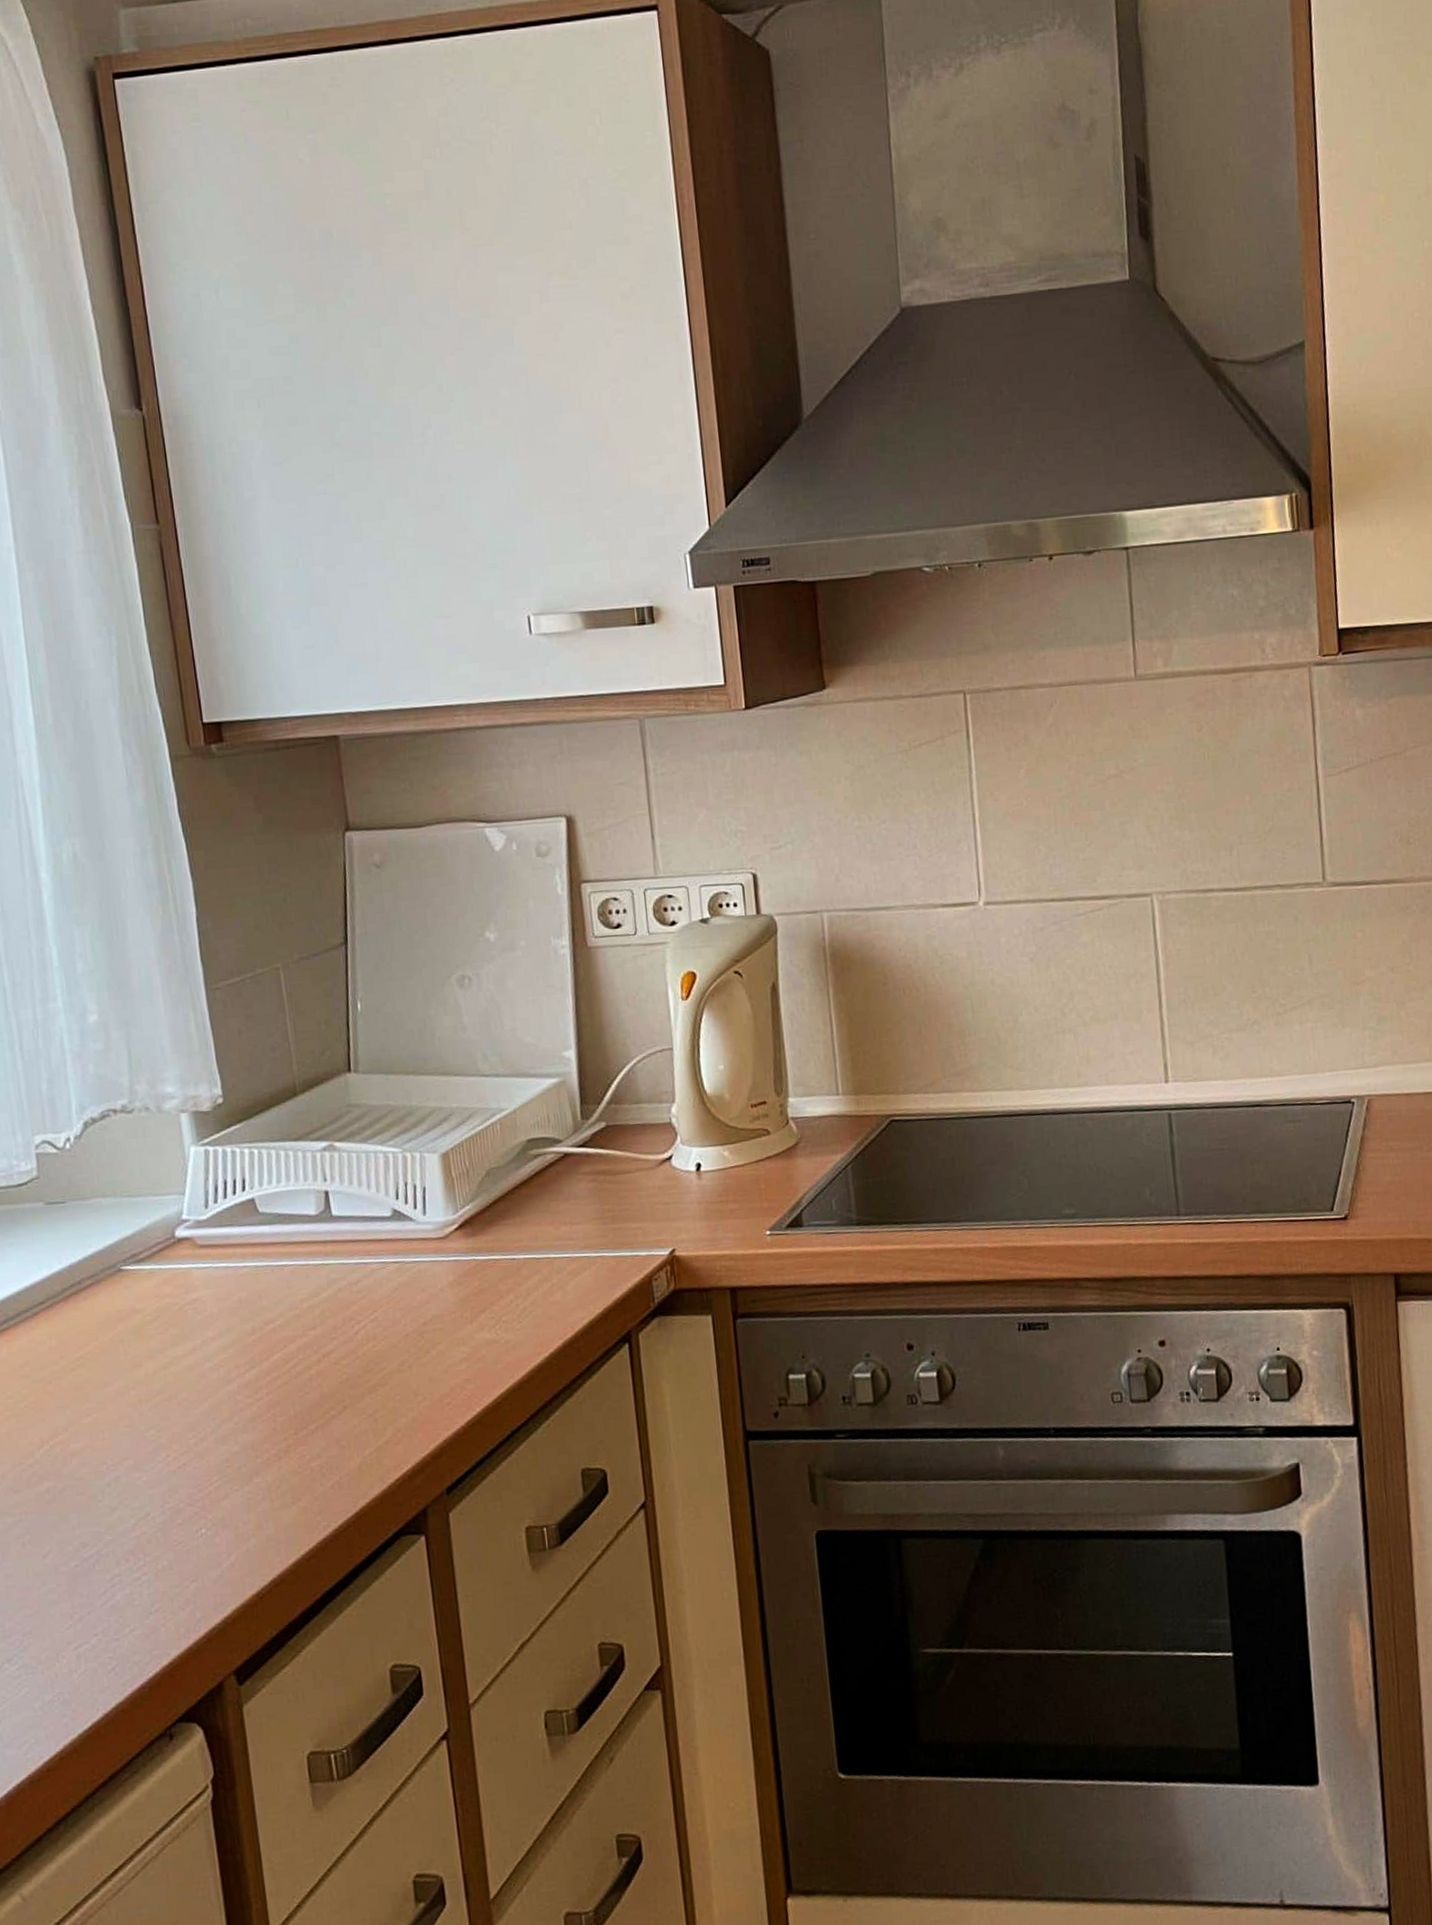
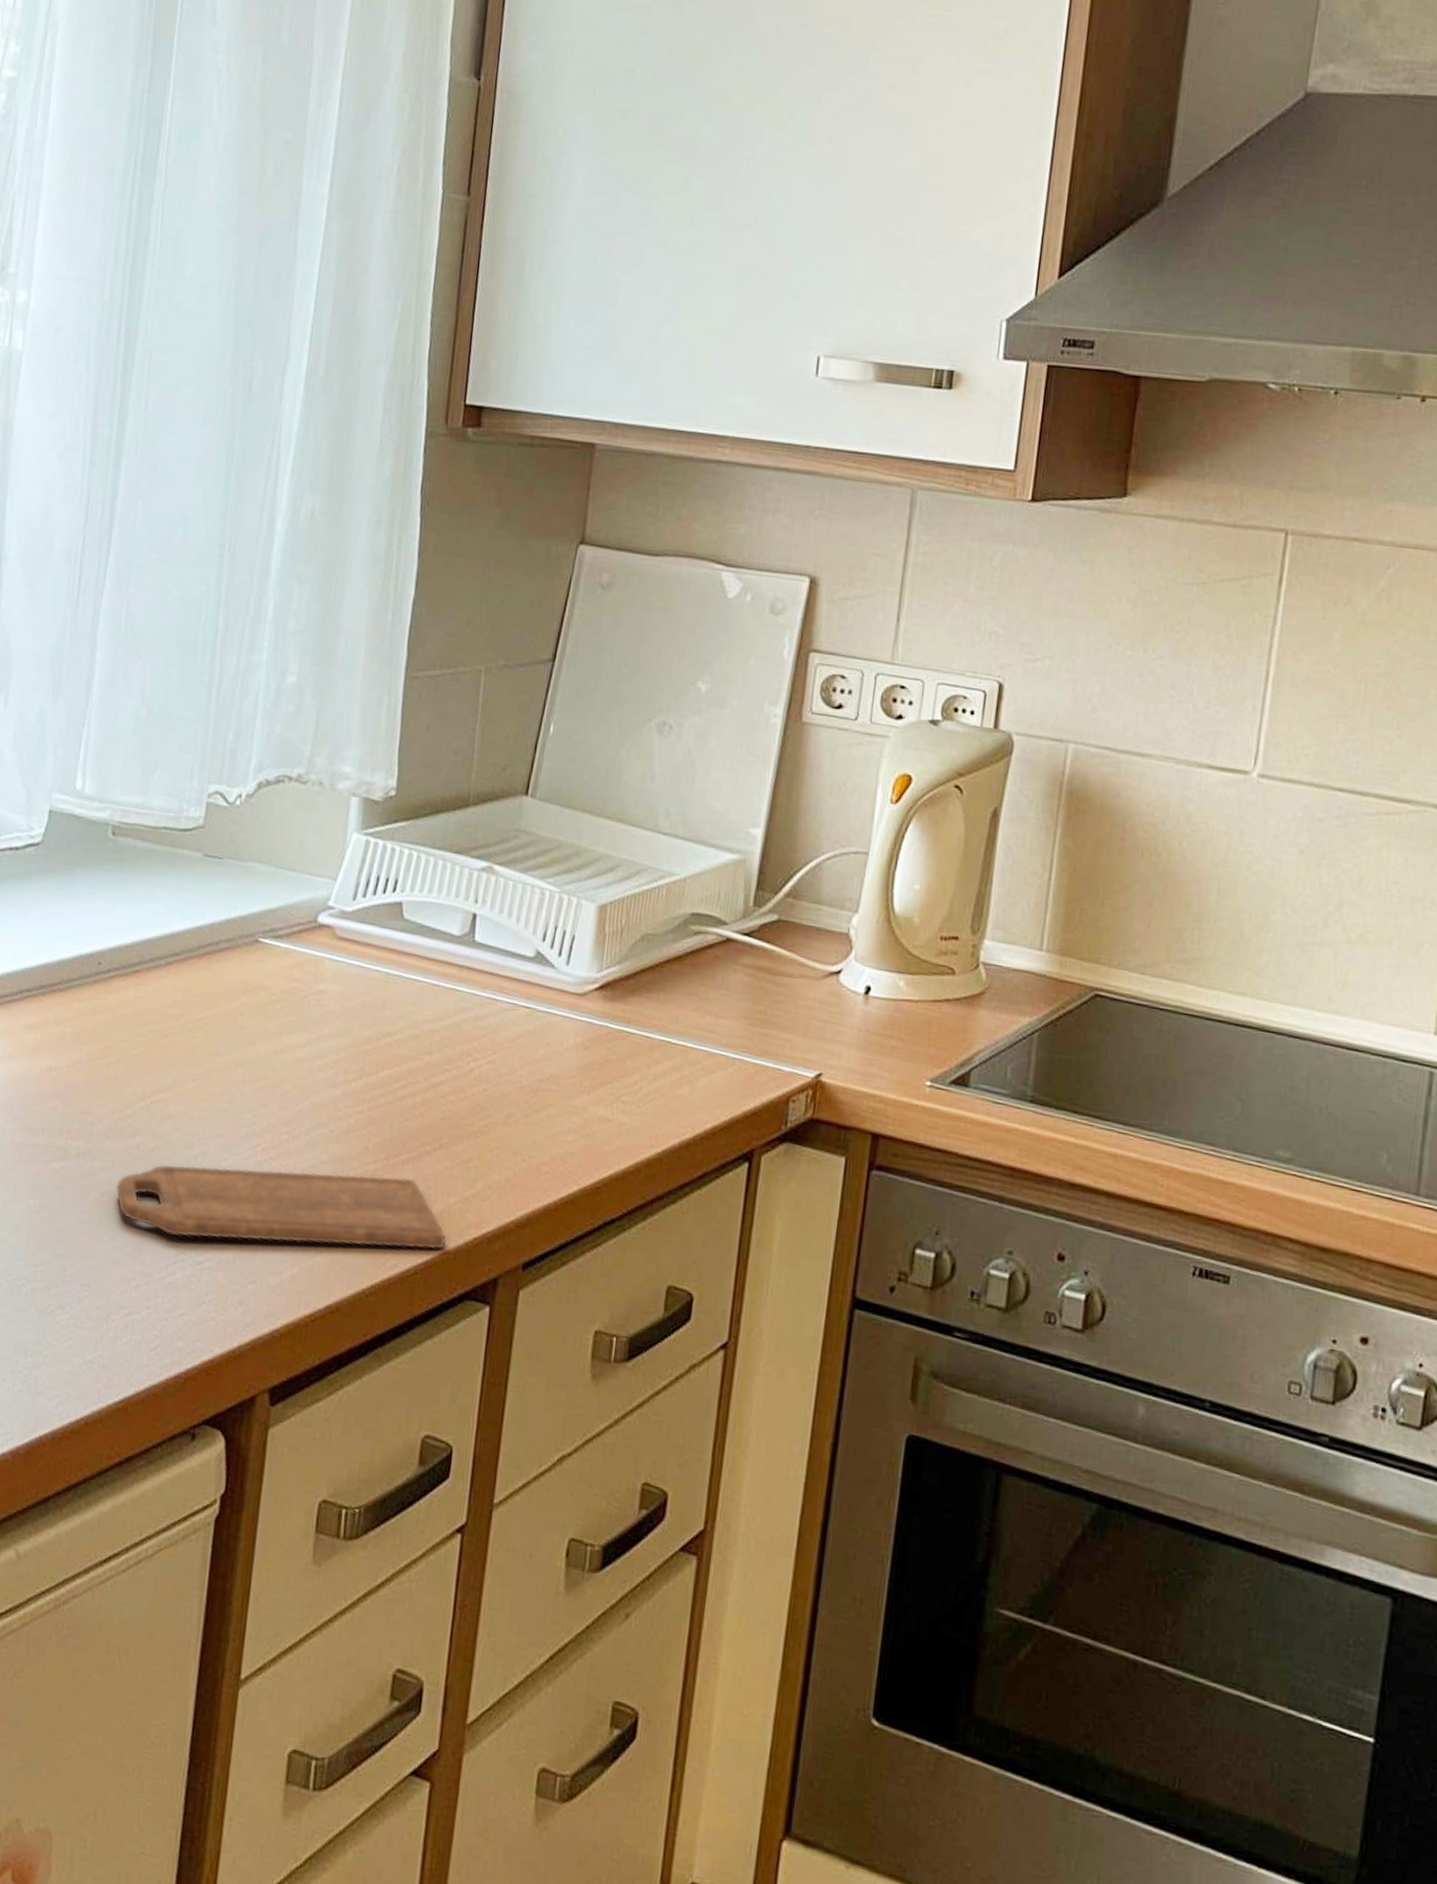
cutting board: none [35,1444,370,1563] -> present [116,1164,447,1250]

